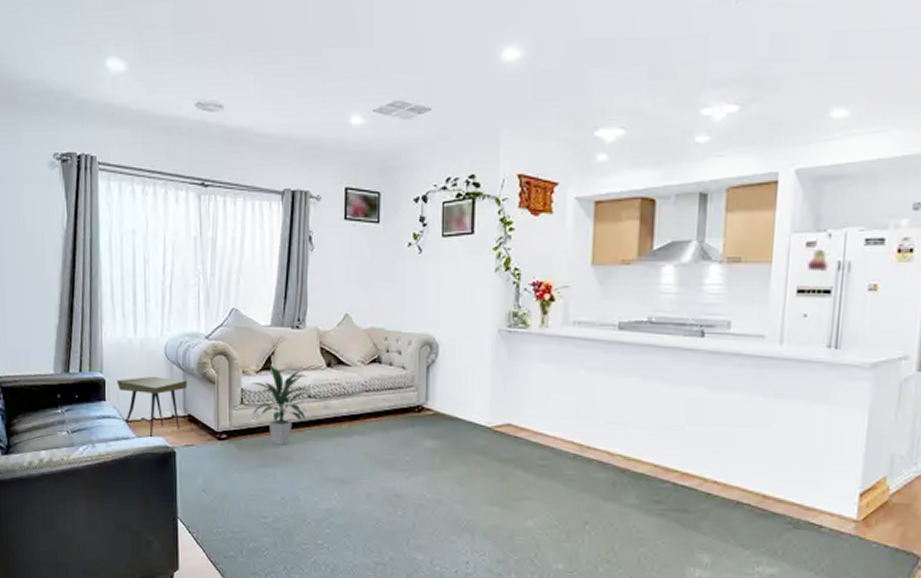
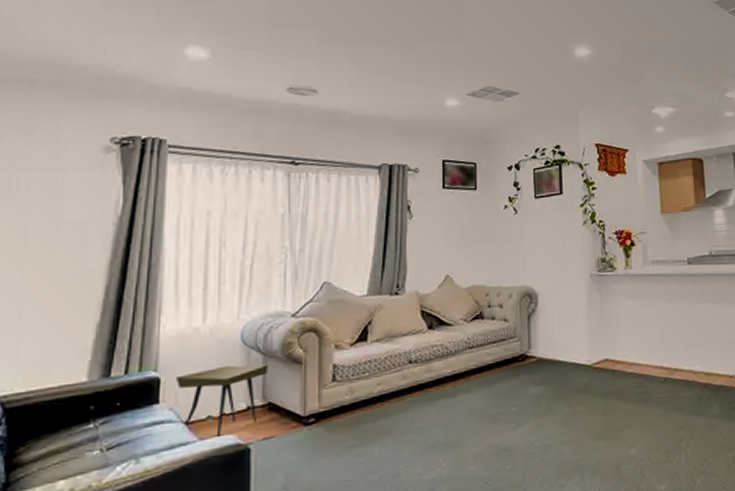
indoor plant: present [250,364,309,445] -> none [343,334,410,420]

